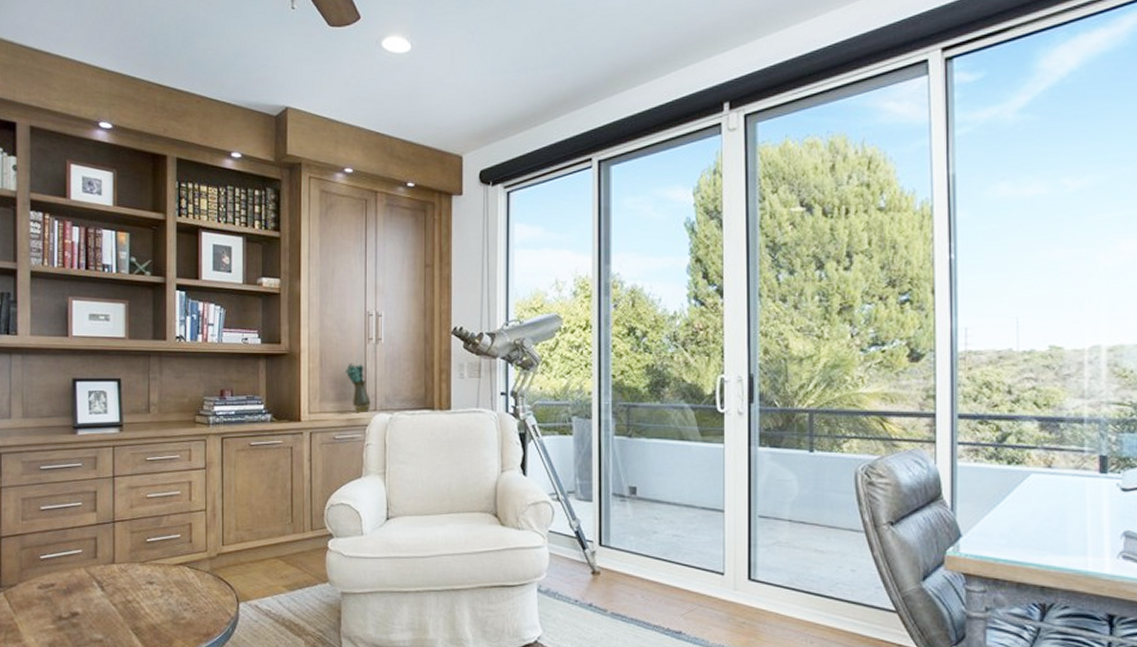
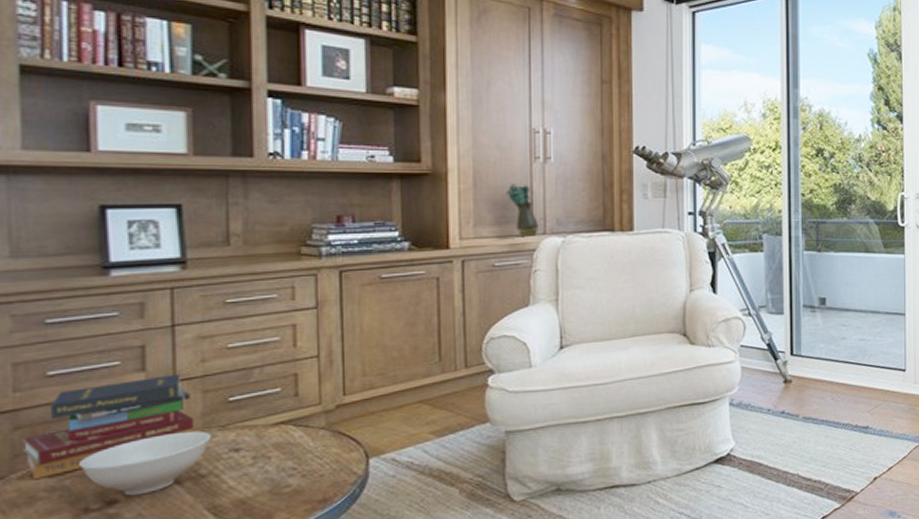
books: none [25,515,125,590] -> present [21,373,195,480]
bowl: none [57,563,136,611] -> present [79,431,212,496]

